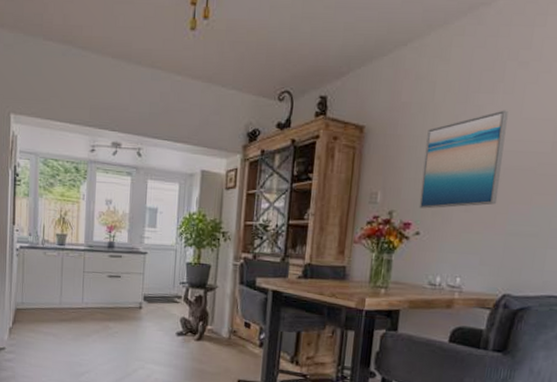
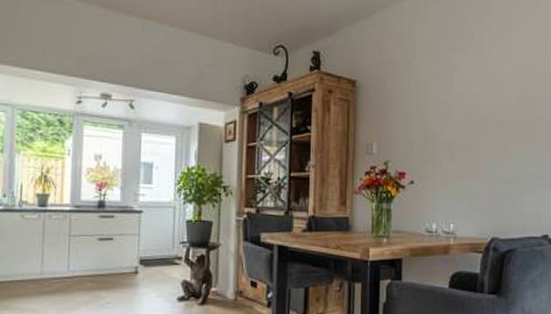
wall art: present [419,110,508,209] -> none [411,68,479,159]

